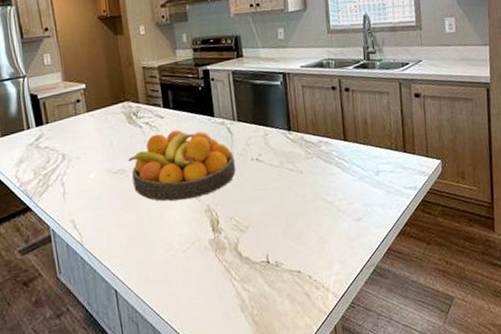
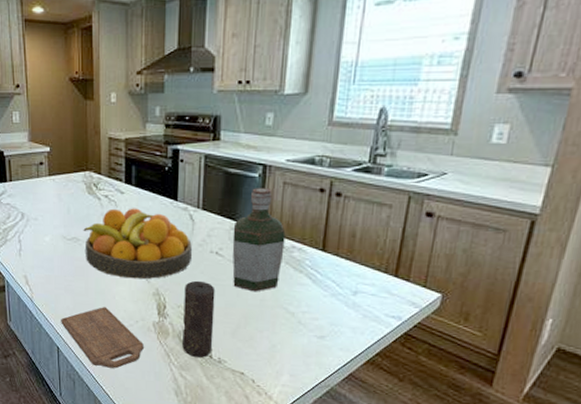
cutting board: none [115,235,204,301] -> present [61,307,144,369]
candle: none [233,188,269,267] -> present [182,280,215,358]
bottle: none [267,93,315,190] -> present [232,188,286,292]

